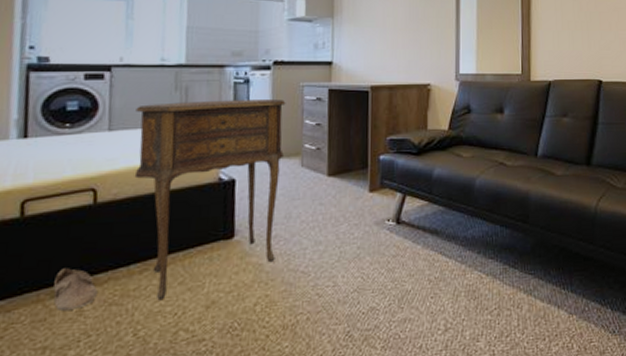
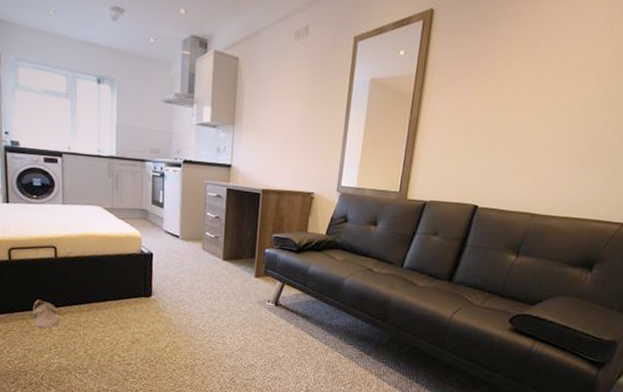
side table: present [134,100,286,301] -> none [81,186,192,333]

